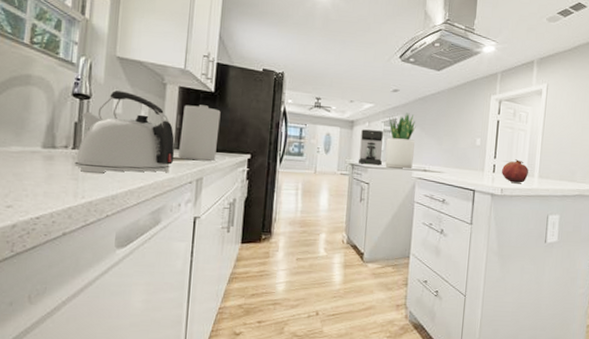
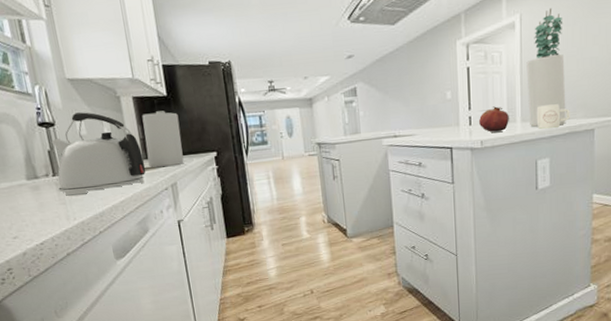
coffee maker: present [358,129,383,166] -> none [321,103,349,143]
planter: present [385,113,416,169] -> none [348,78,382,140]
vase: none [545,84,582,187] -> present [526,7,566,127]
mug: none [551,166,581,189] -> present [536,104,570,130]

